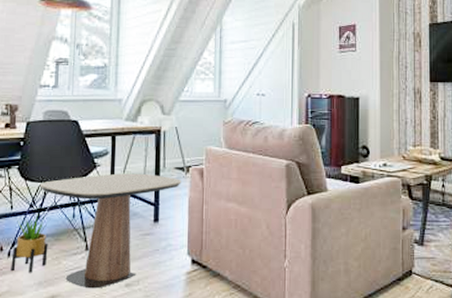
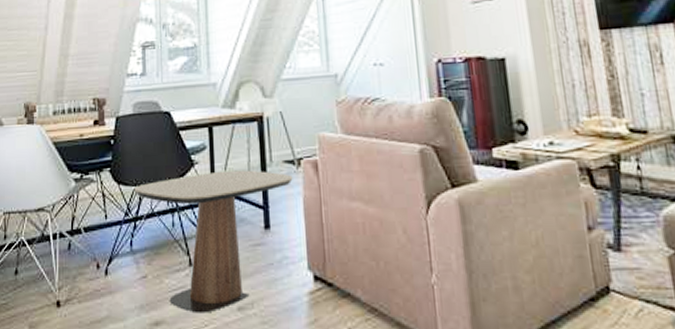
potted plant: present [10,215,51,273] -> none [109,225,148,294]

